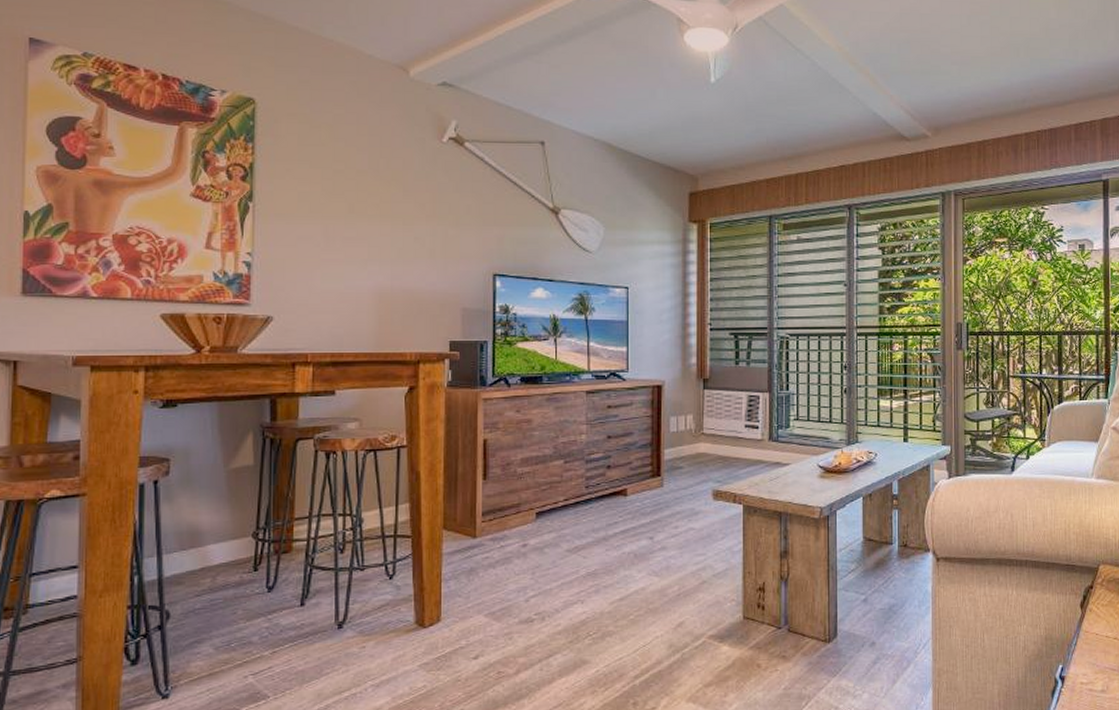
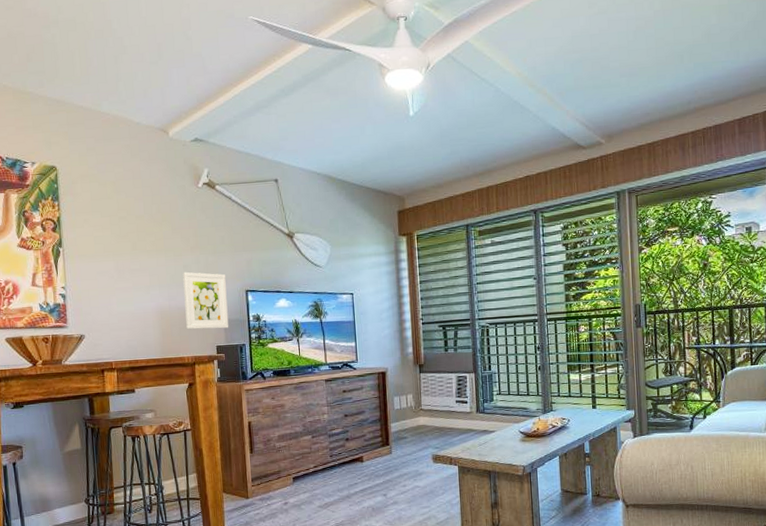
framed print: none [411,245,468,320] -> present [182,271,229,330]

